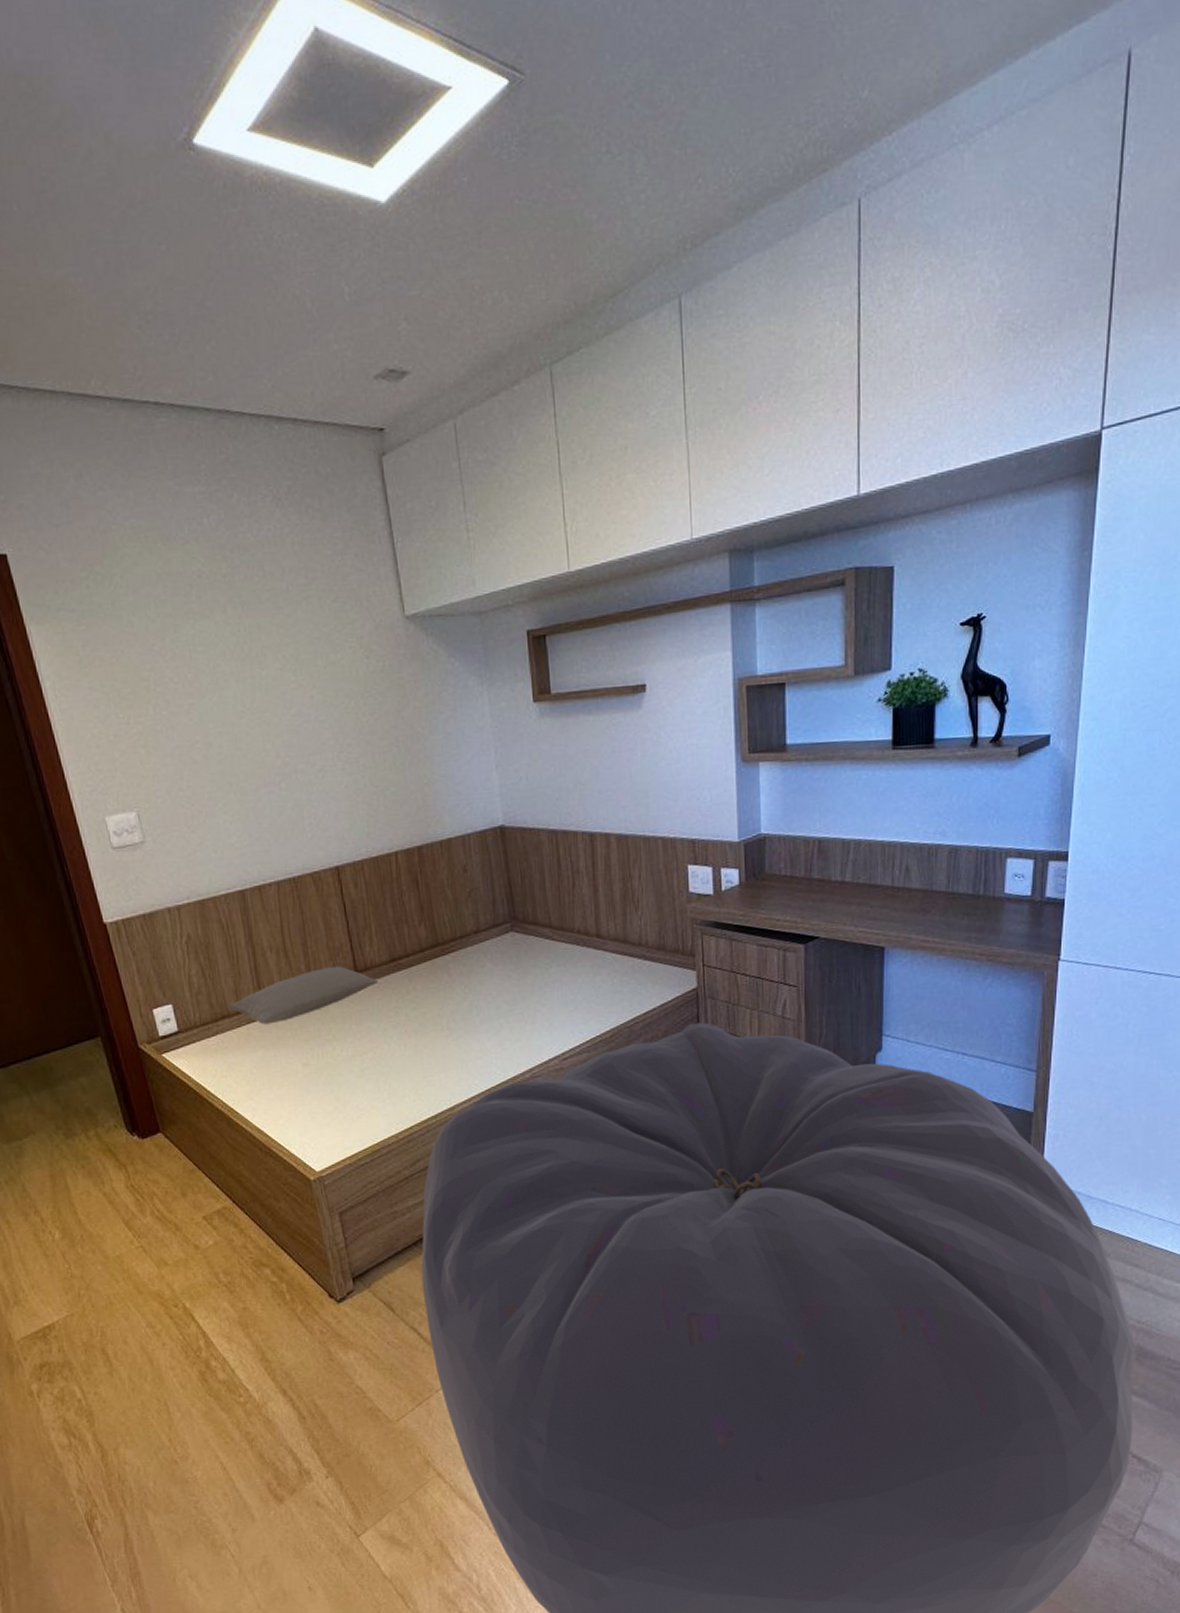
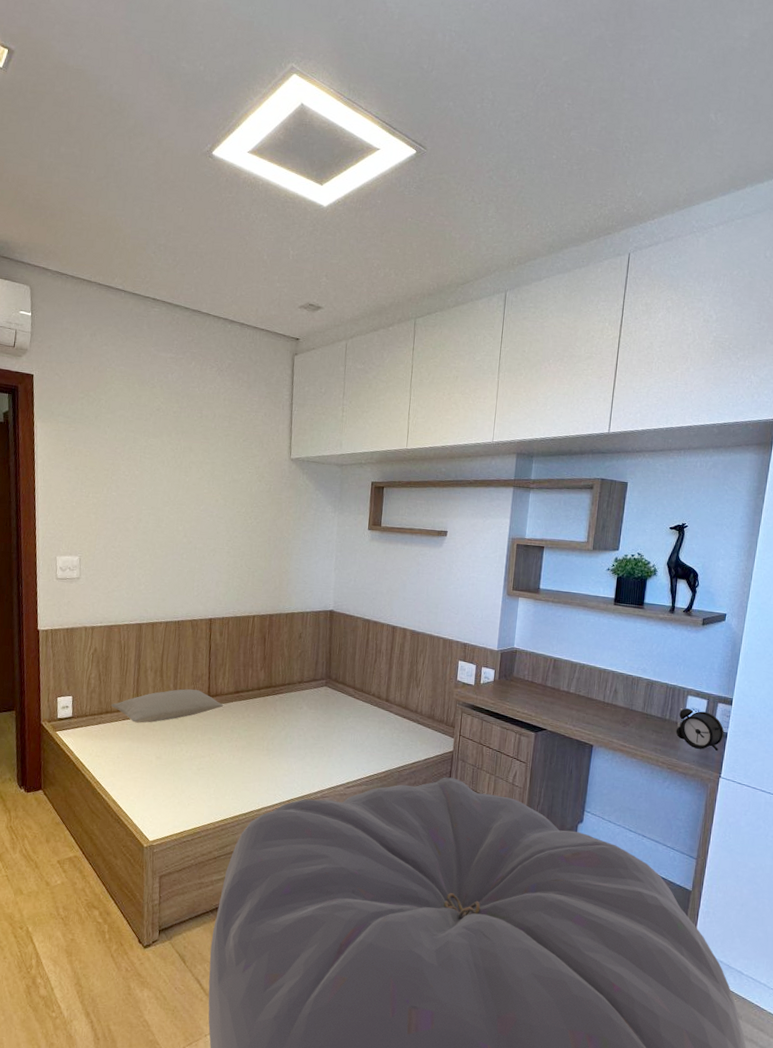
alarm clock: none [994,875,1060,928] -> present [675,708,725,751]

